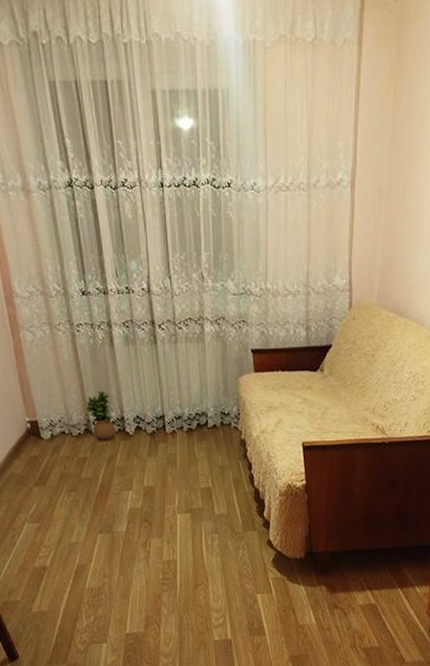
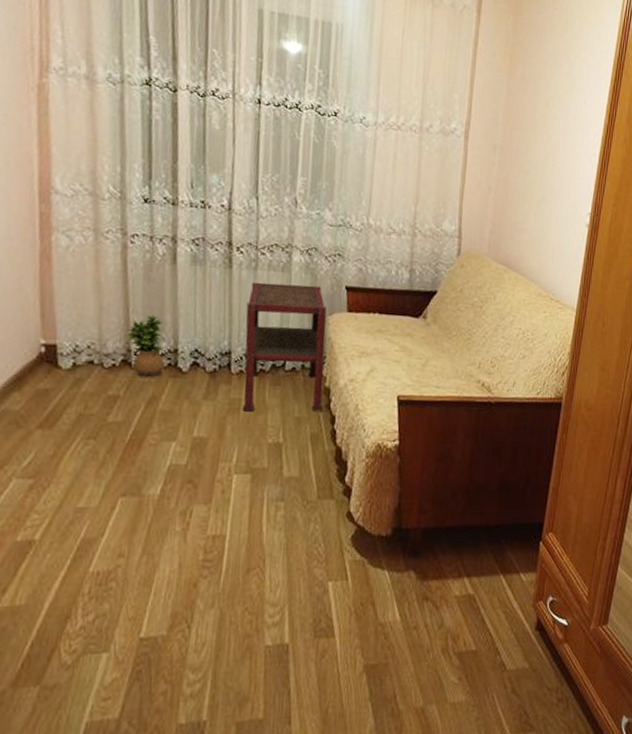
side table: none [172,352,241,463] -> present [242,282,327,411]

